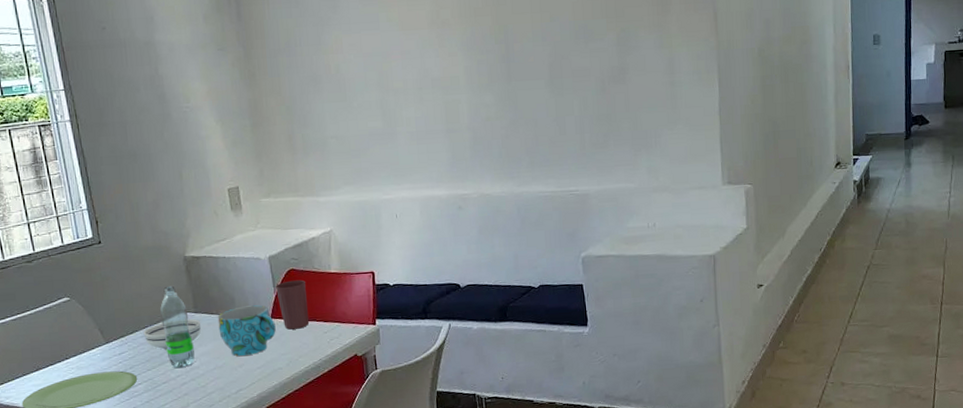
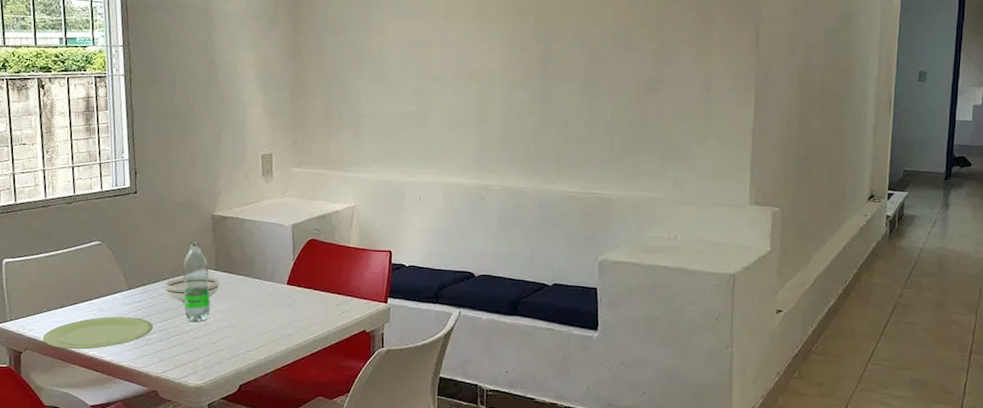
cup: present [217,305,276,356] -> none [236,269,290,318]
cup: present [276,280,310,330] -> none [295,250,325,298]

